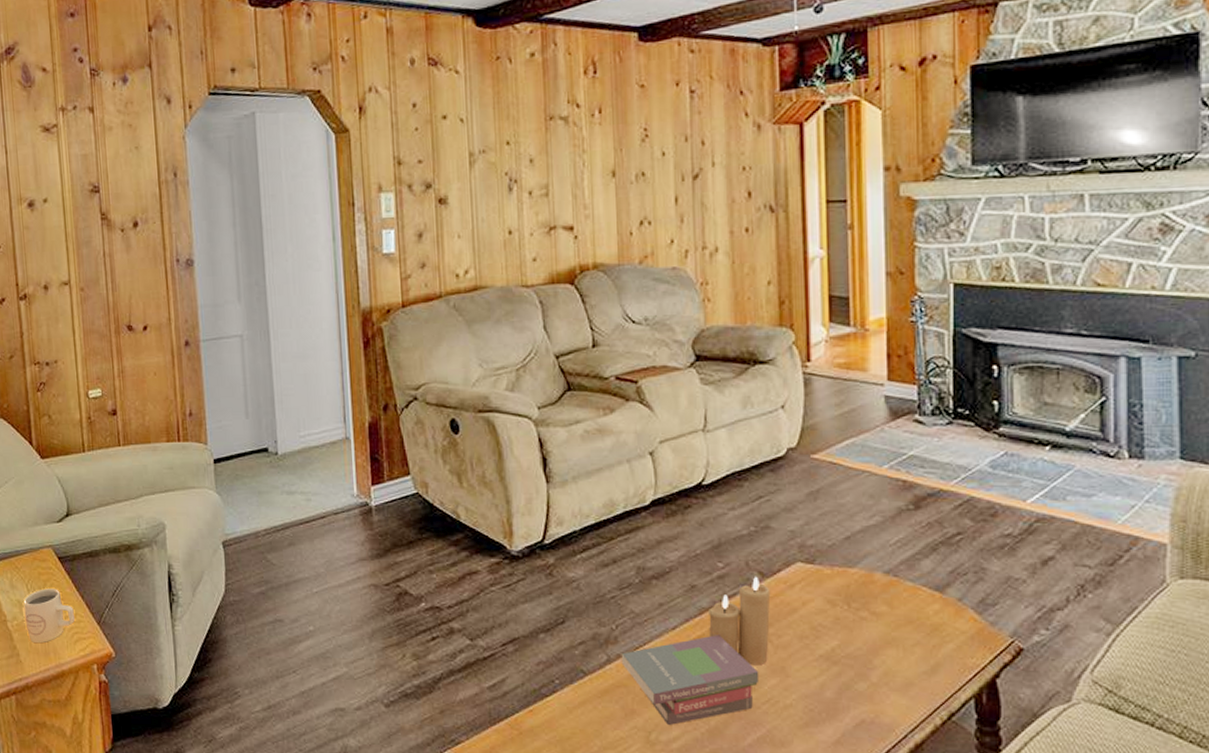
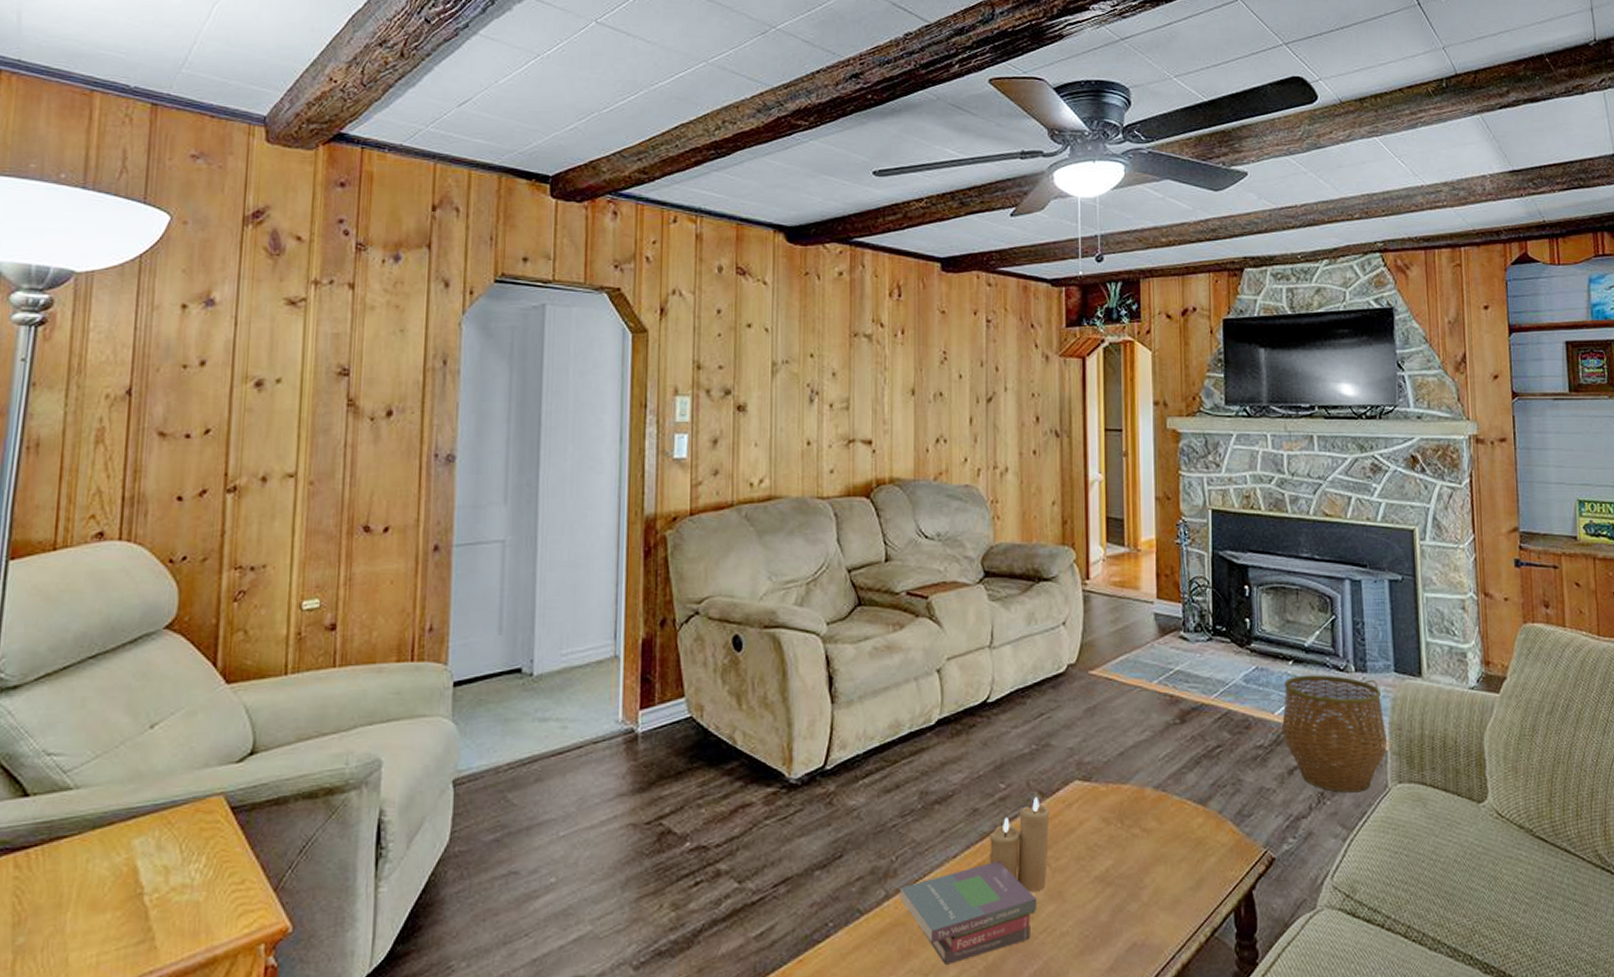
mug: present [23,589,76,644] -> none [170,848,244,922]
basket: none [1034,461,1166,587] -> present [1281,675,1387,793]

